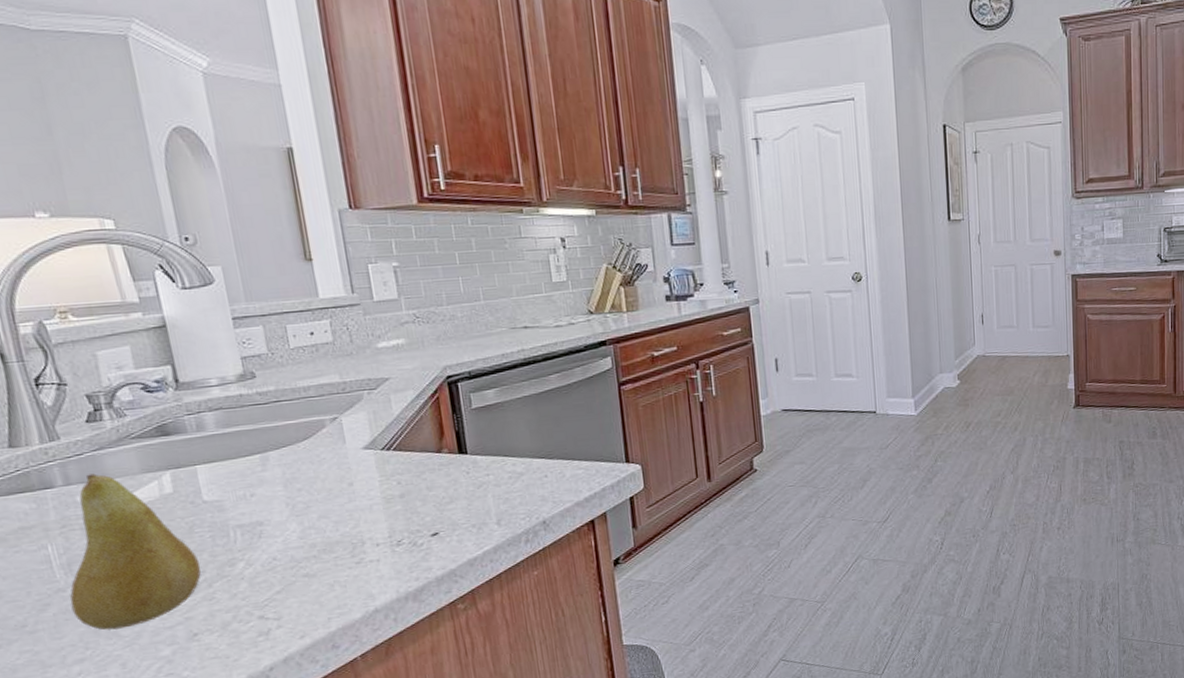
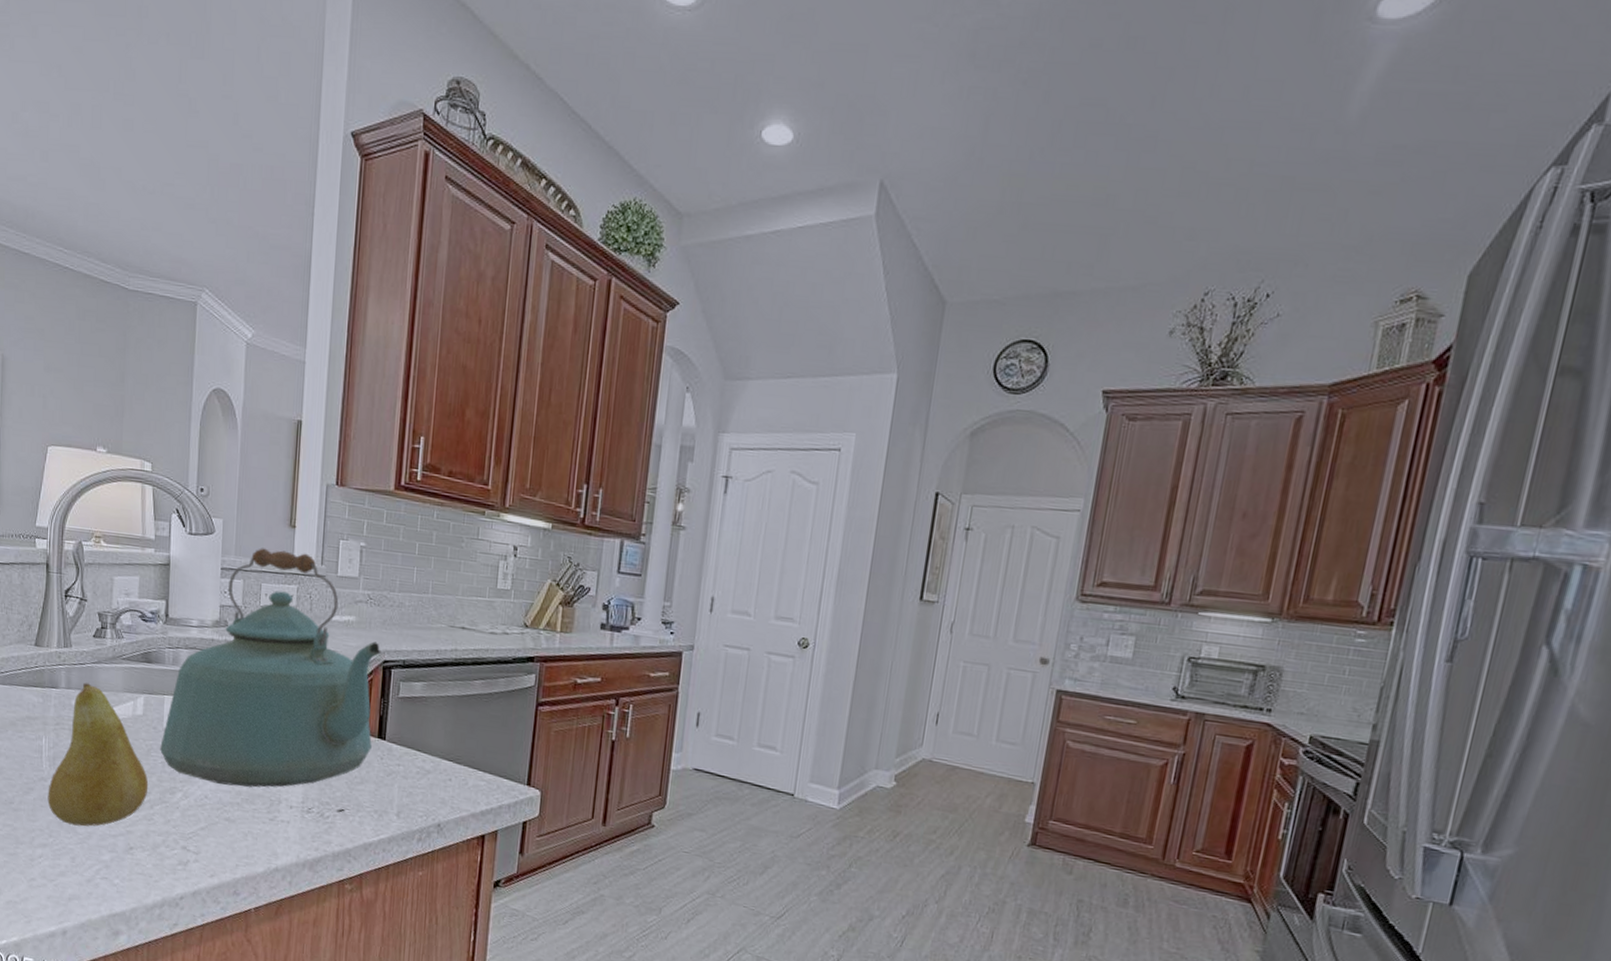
kettle: none [203,285,454,543] -> present [160,548,383,788]

